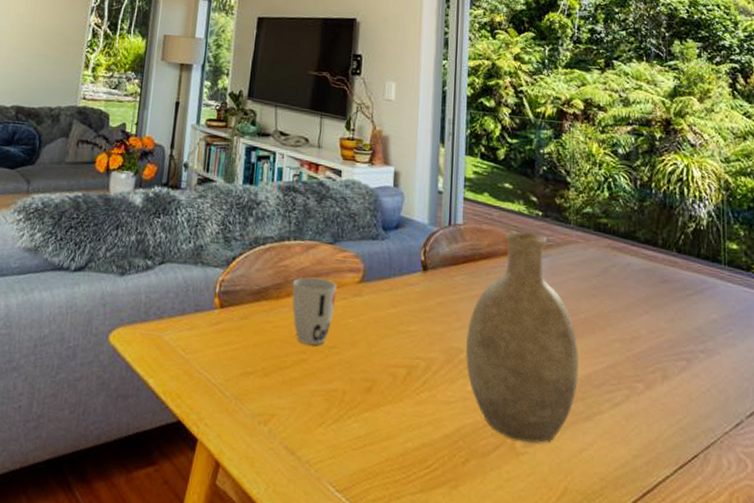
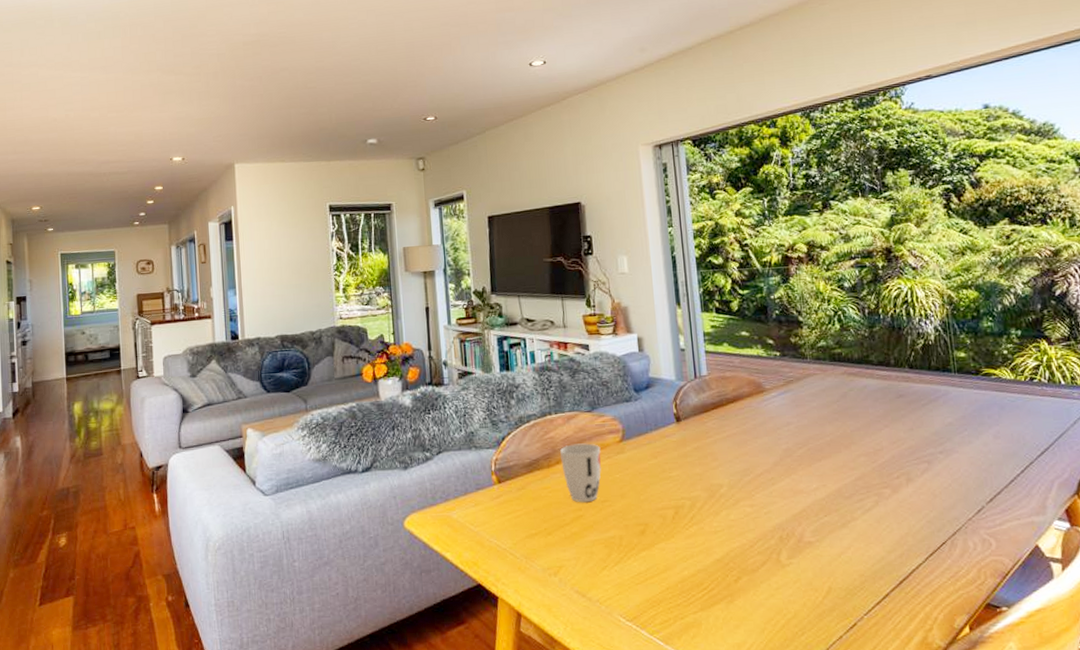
decorative vase: present [465,230,580,443] -> none [723,371,830,555]

